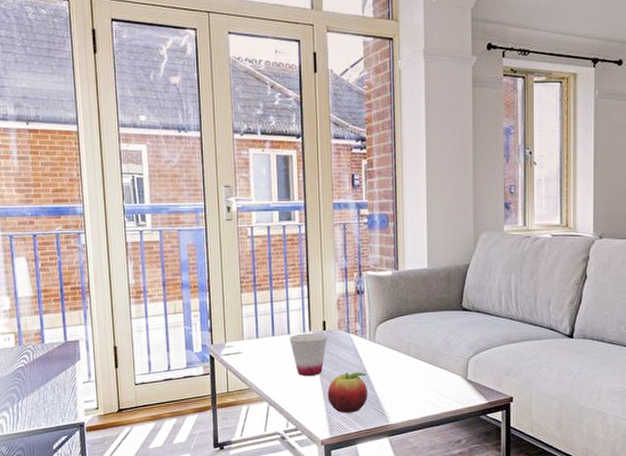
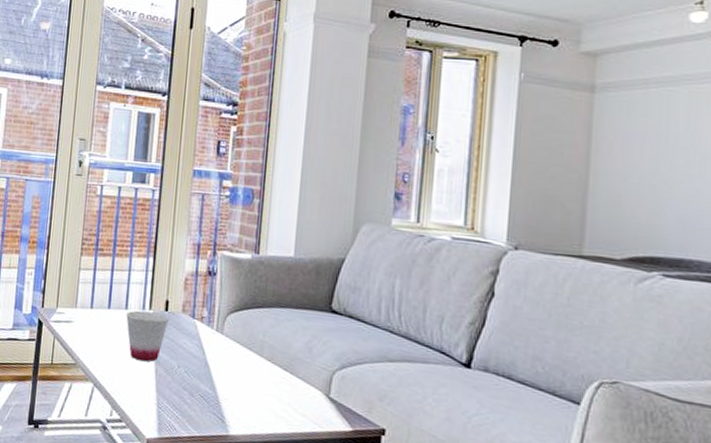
fruit: present [327,372,368,413] -> none [160,364,209,413]

